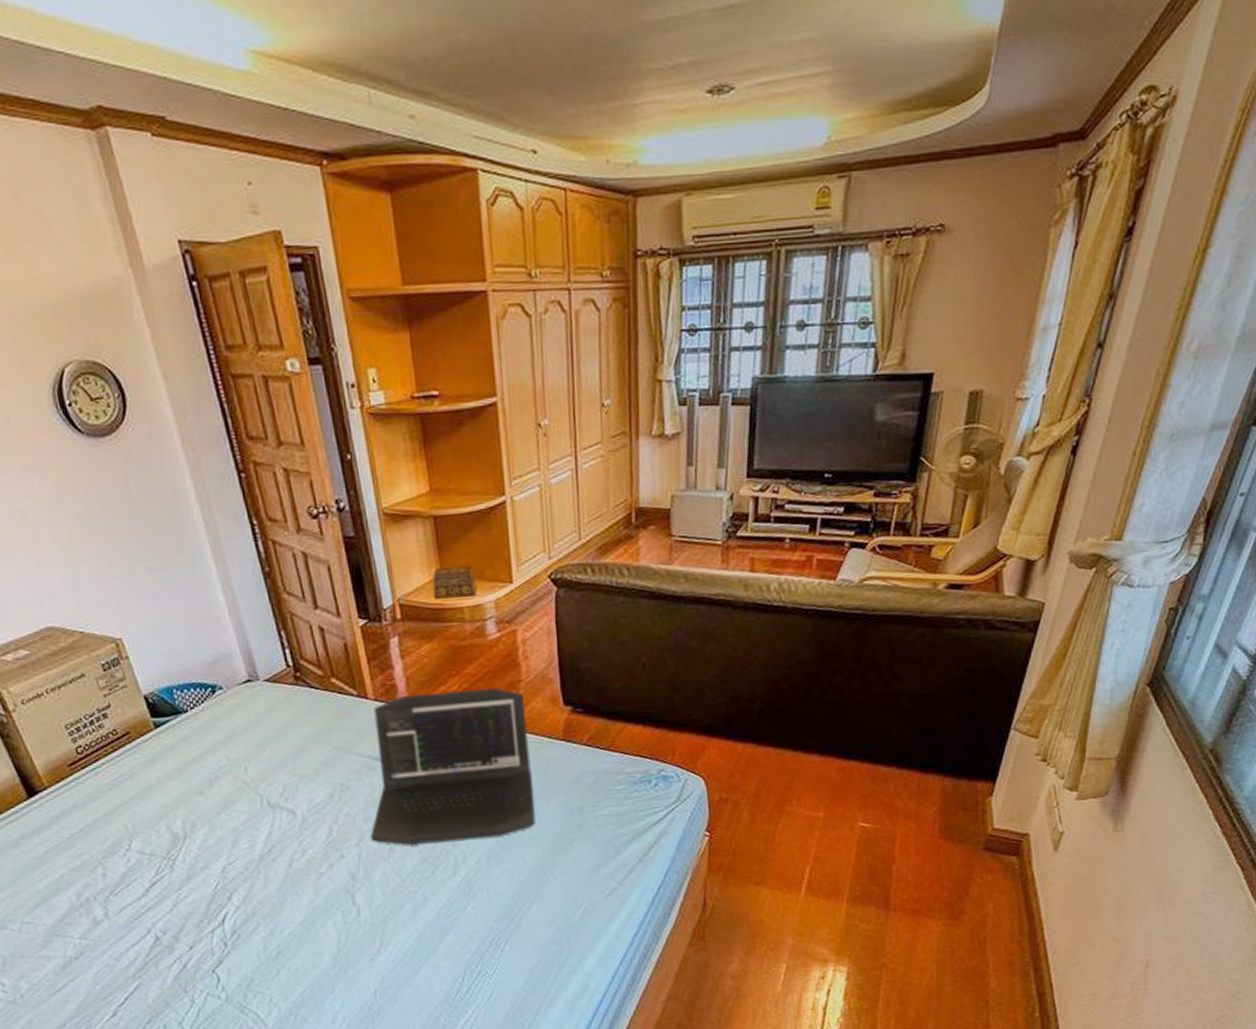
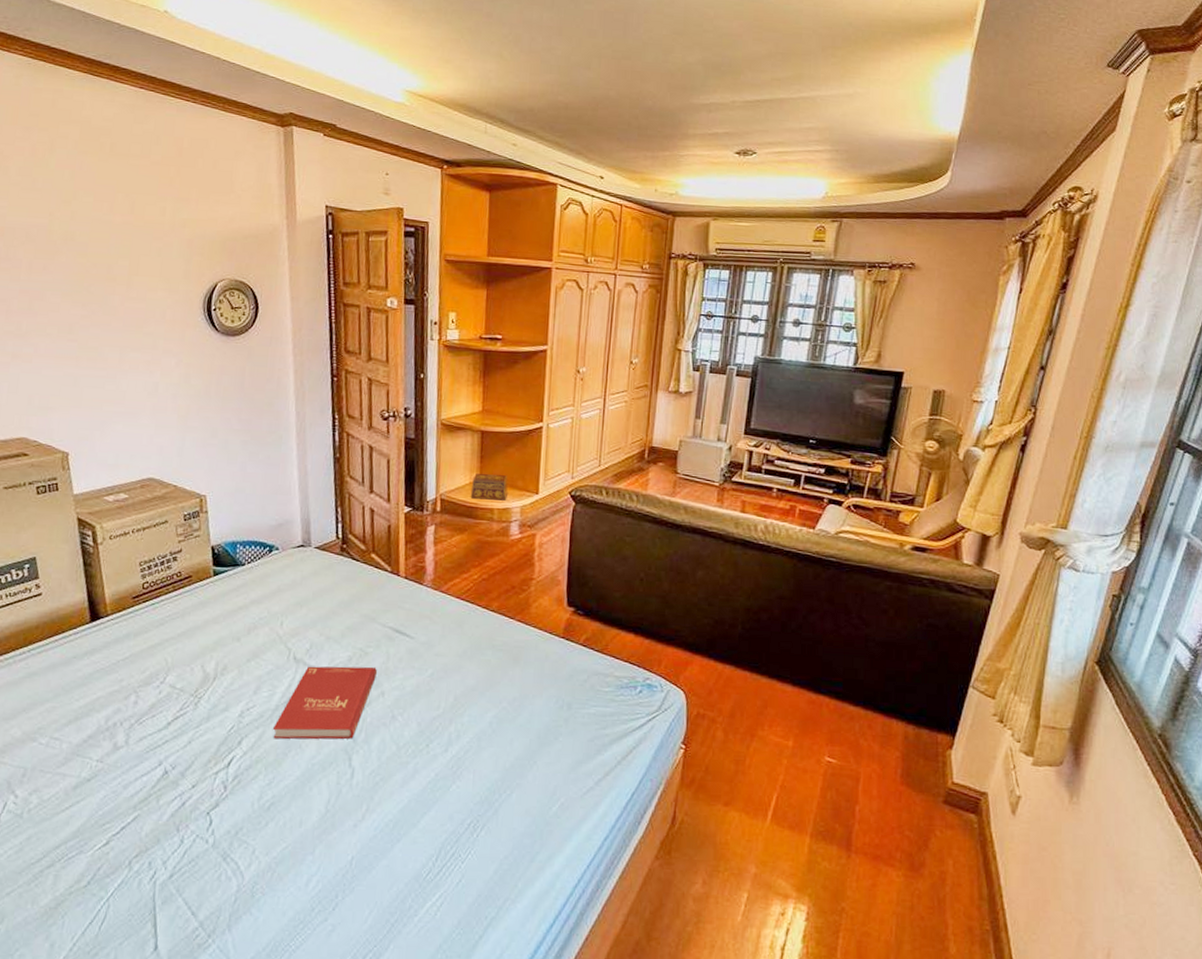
book: none [262,800,364,889] -> present [273,666,377,740]
laptop: present [370,687,536,845] -> none [377,578,533,720]

